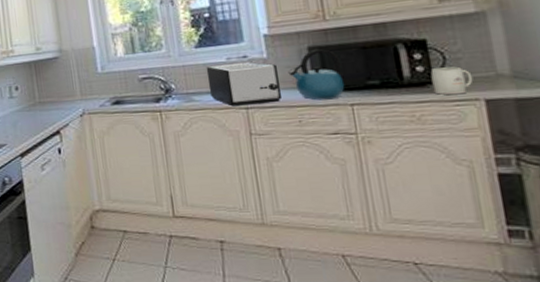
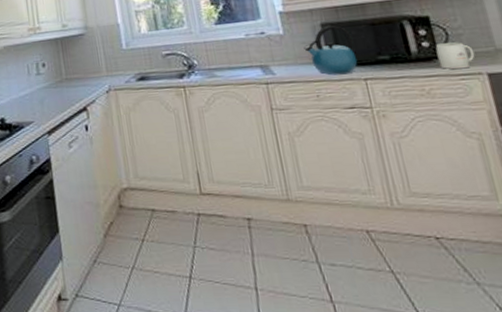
toaster: present [206,61,281,106] -> none [226,37,299,82]

